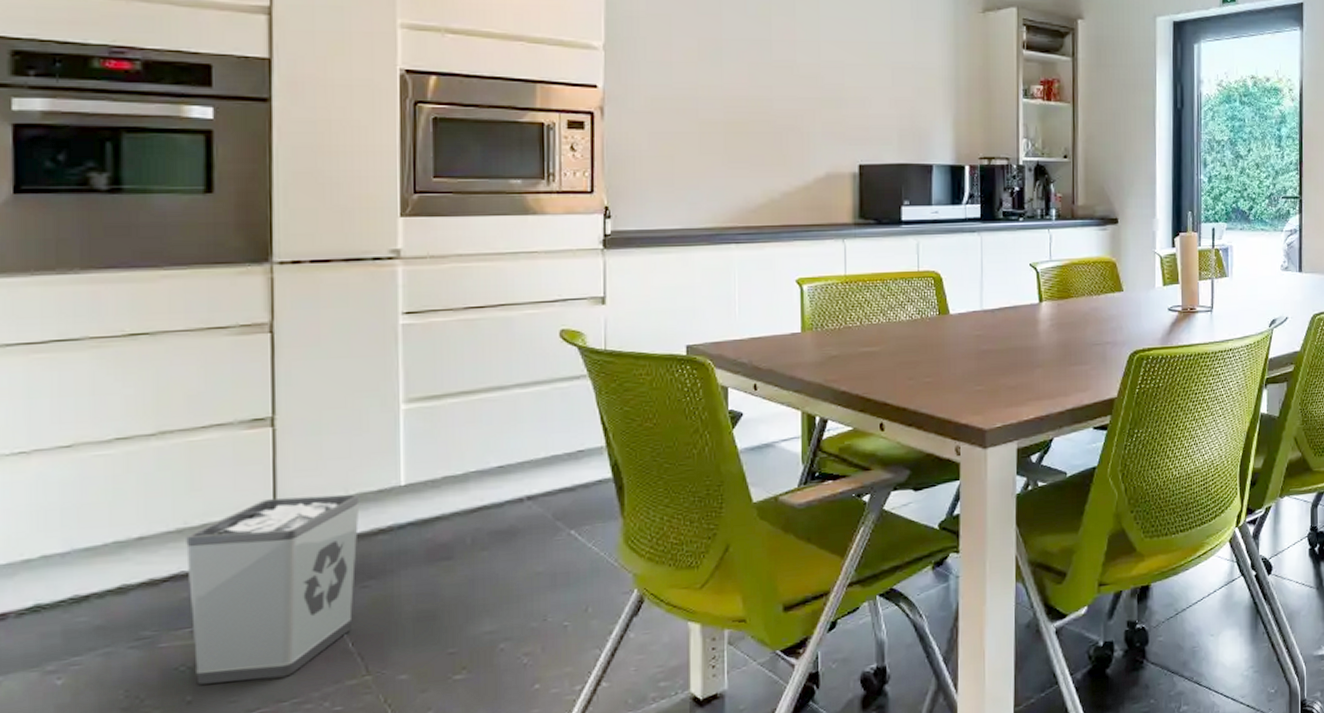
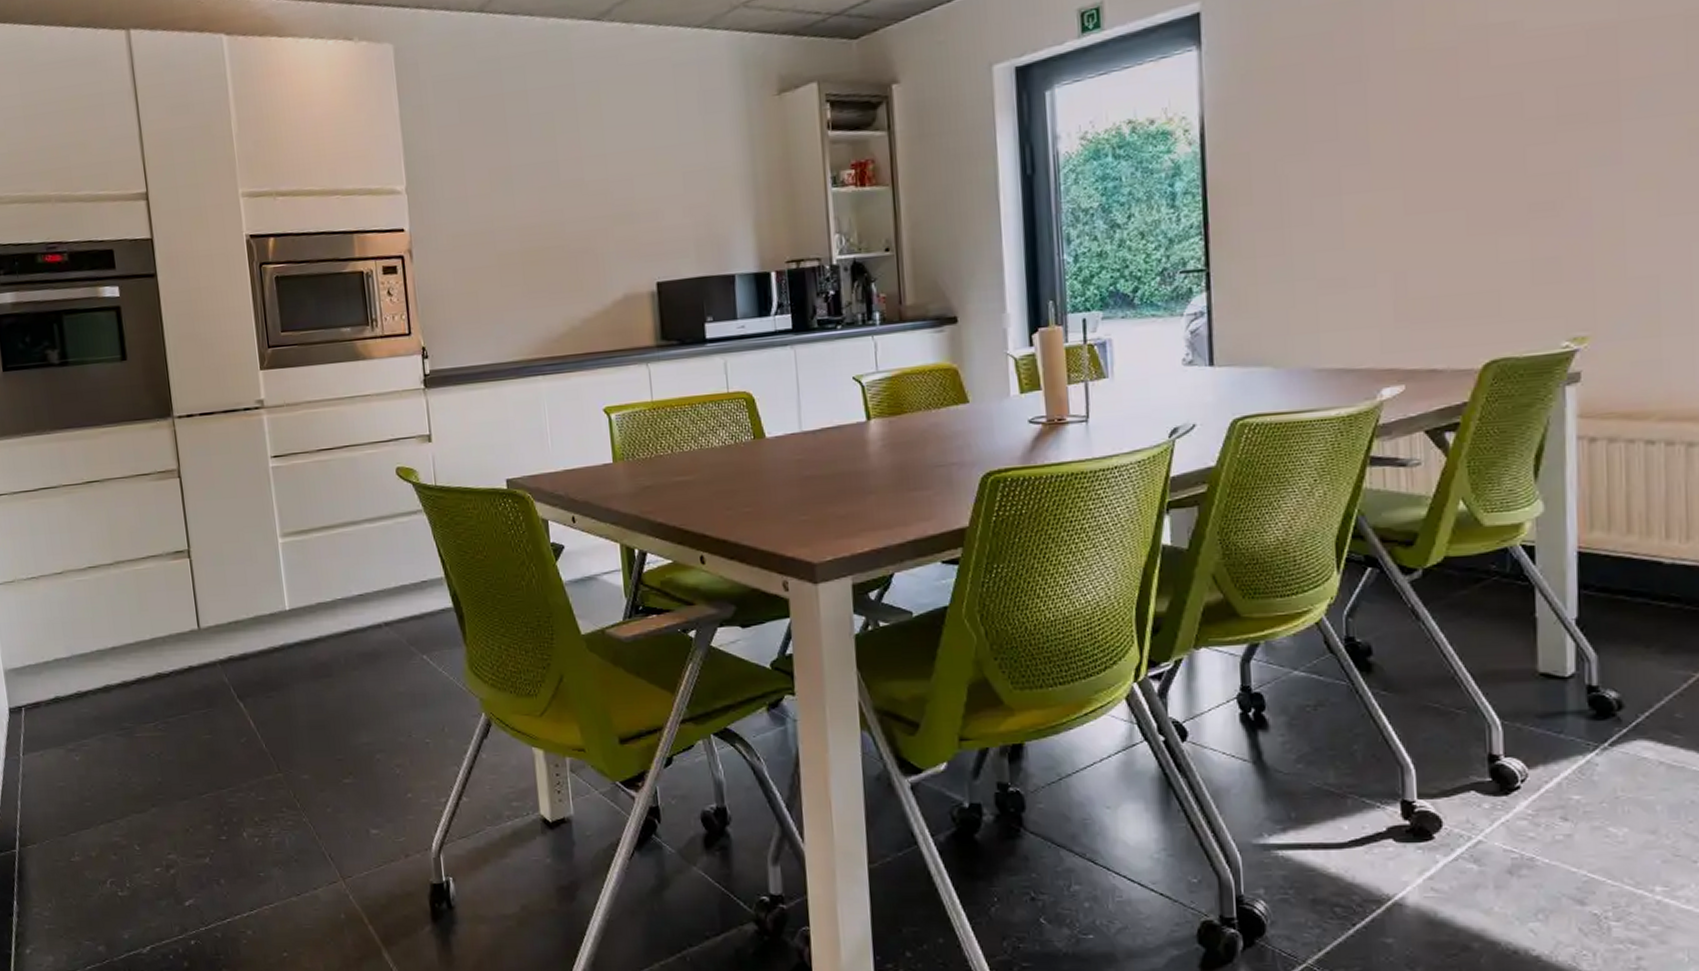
recycling bin: present [186,493,360,685] -> none [142,616,264,770]

